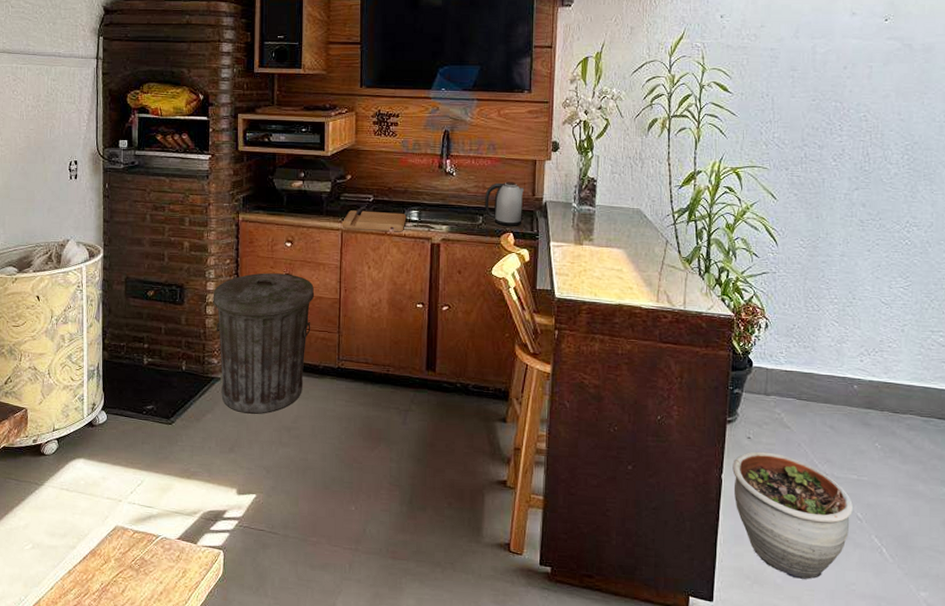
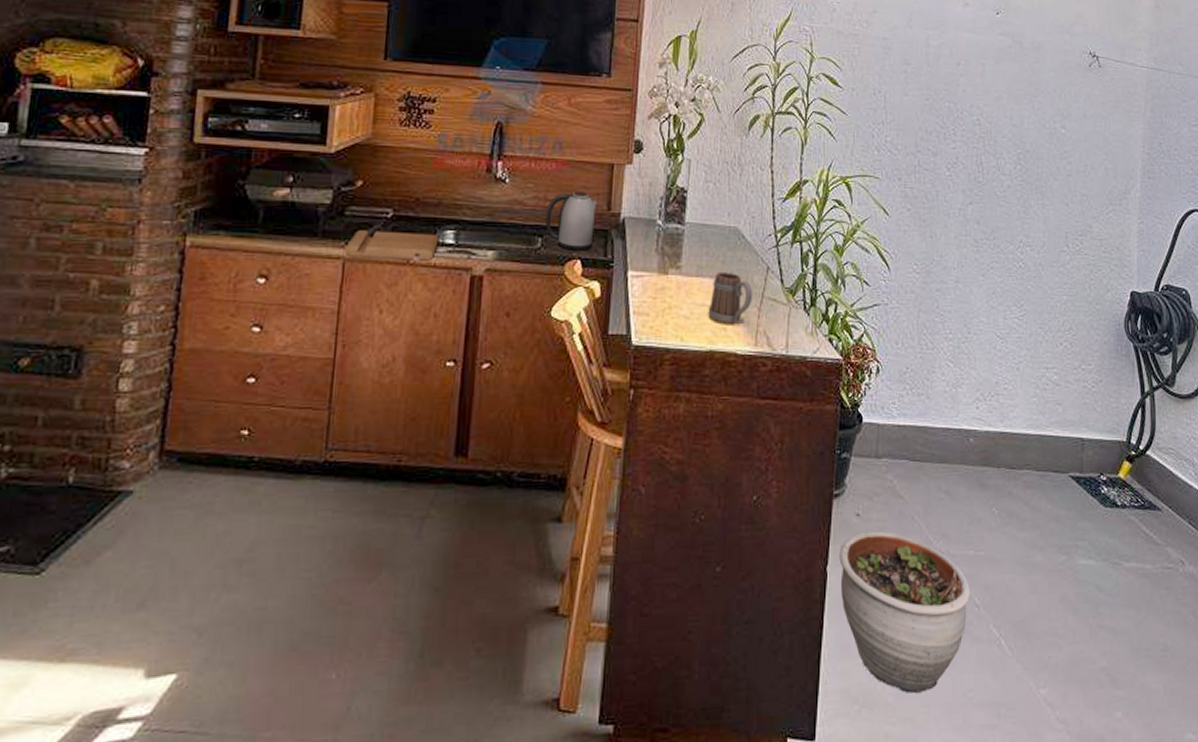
trash can: present [213,273,315,414] -> none [131,324,297,545]
beer mug: none [616,243,655,286] -> present [708,271,753,325]

